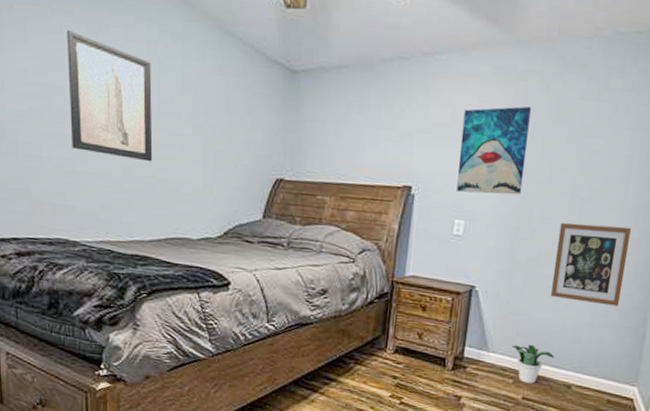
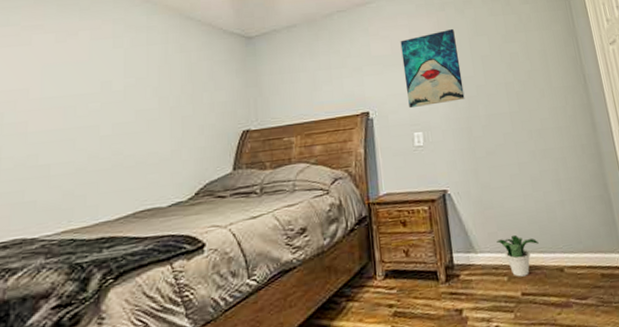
wall art: present [67,31,153,162] -> none [34,41,119,144]
wall art: present [551,222,631,306] -> none [505,107,579,184]

